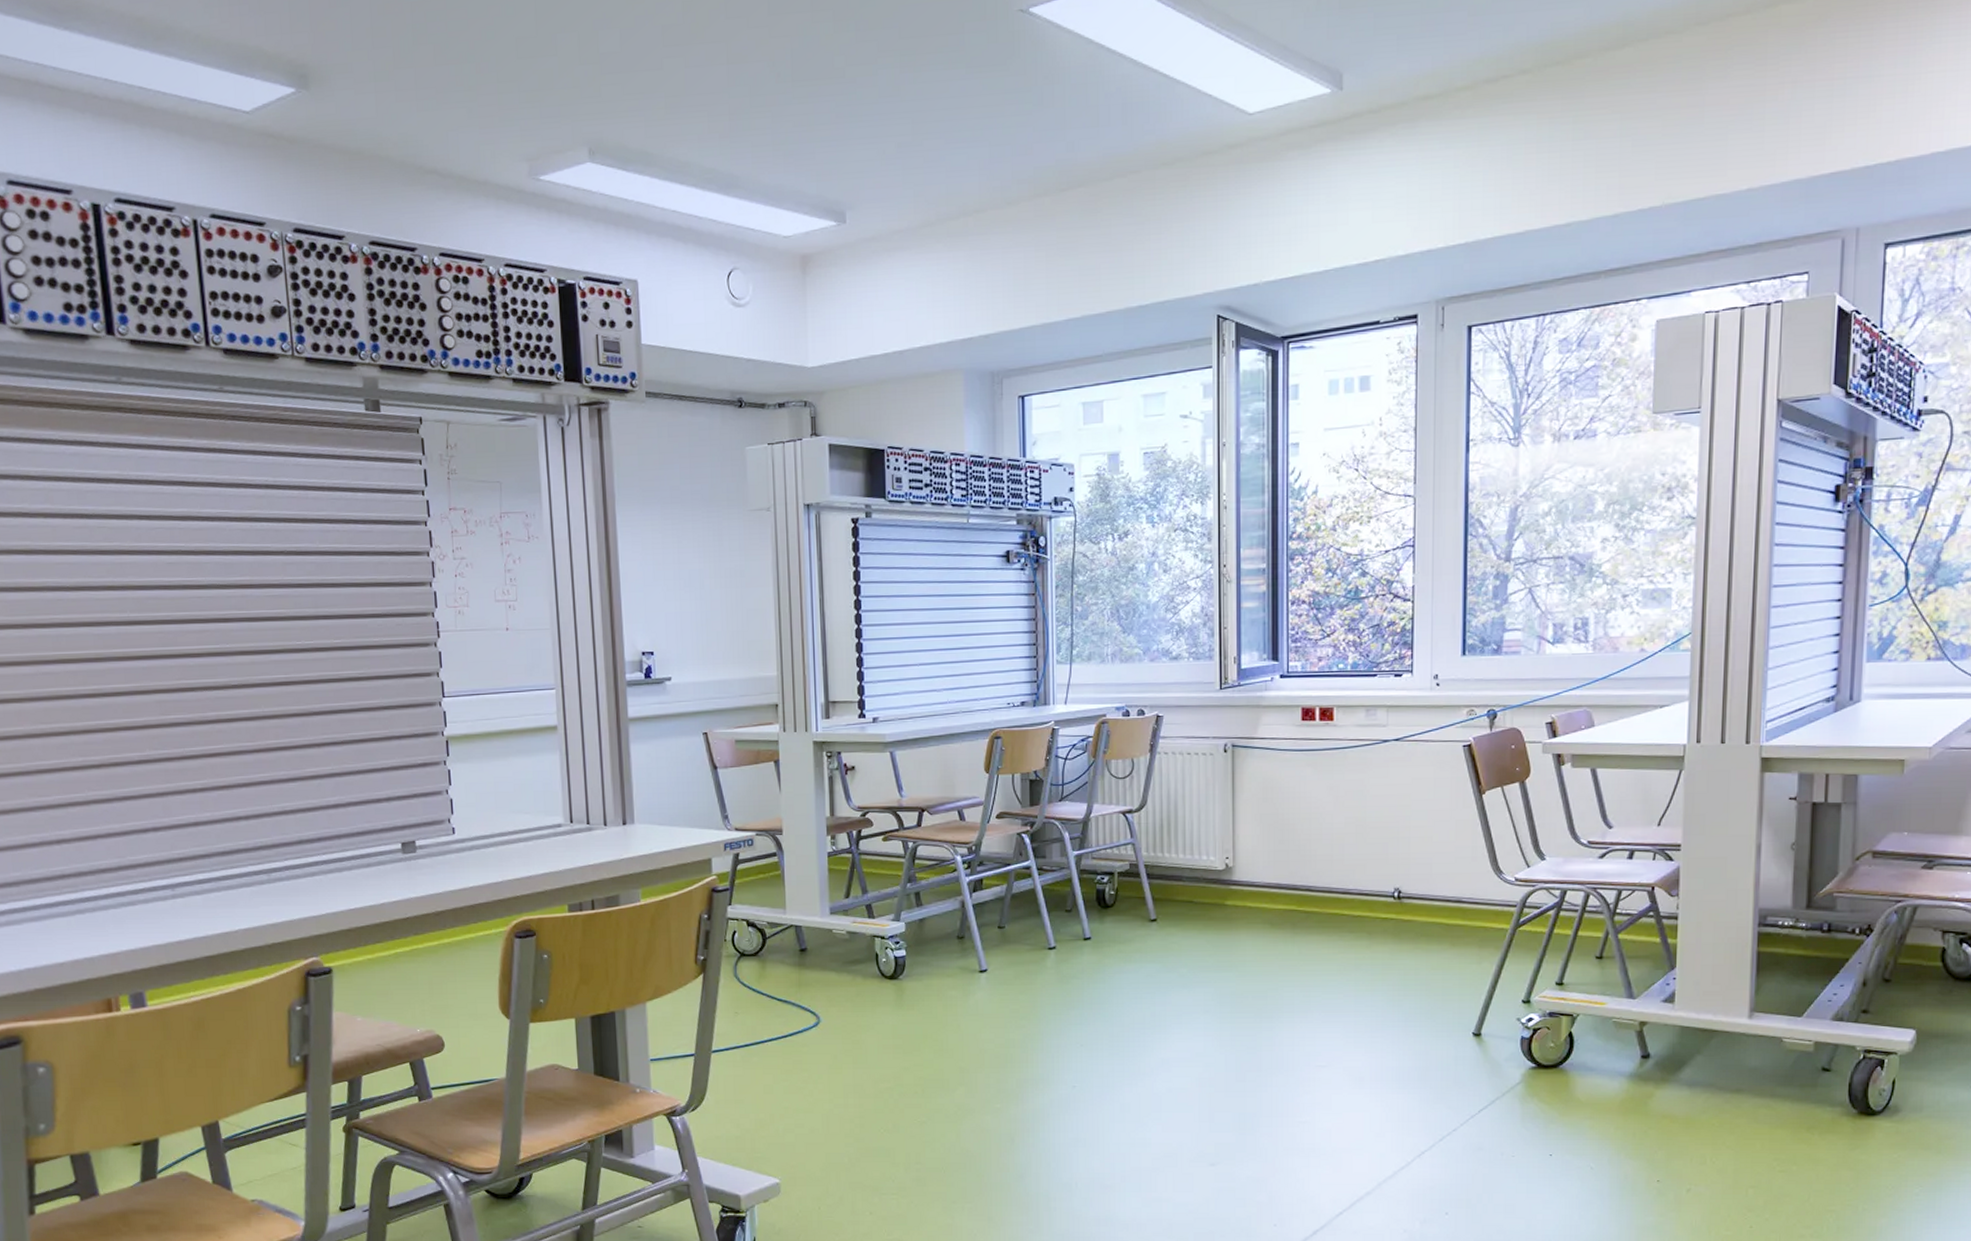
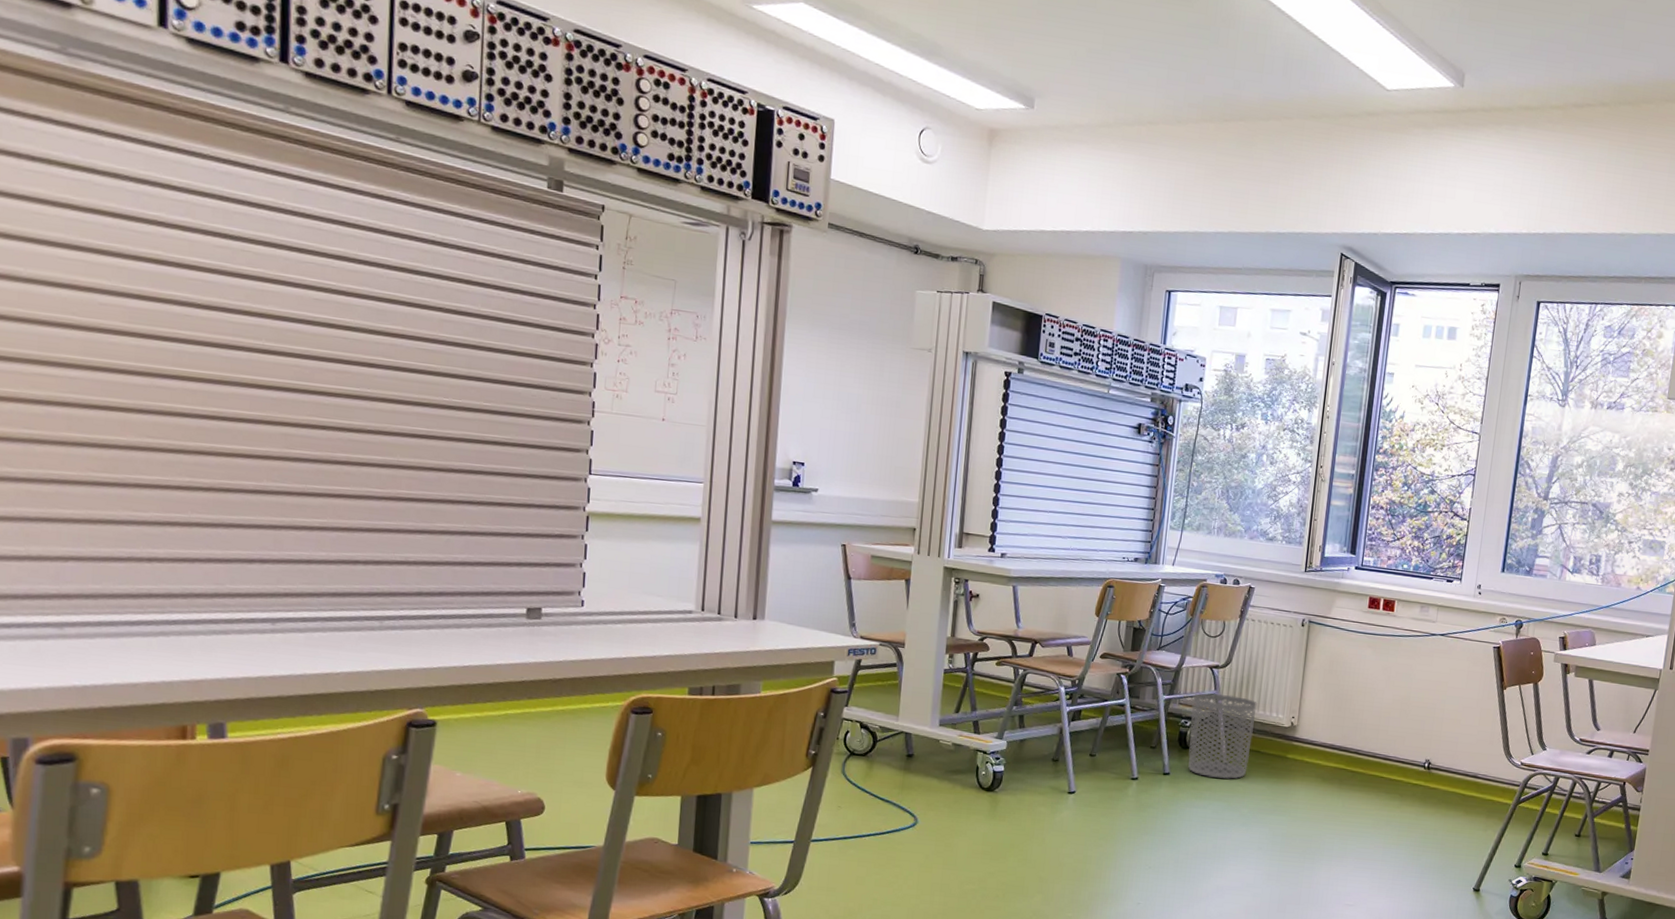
waste bin: none [1107,841,1183,938] -> present [1188,693,1257,780]

